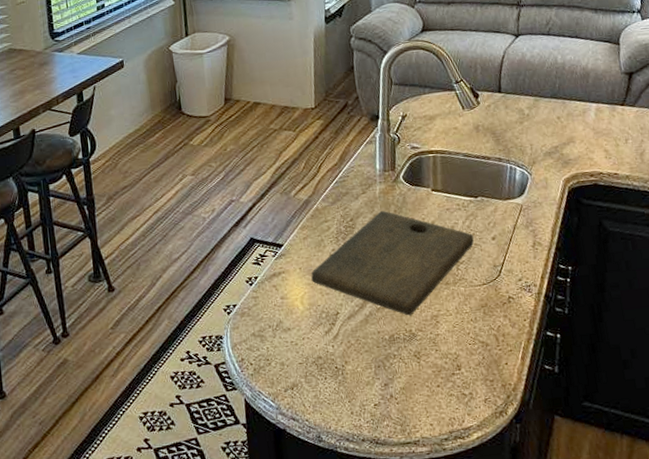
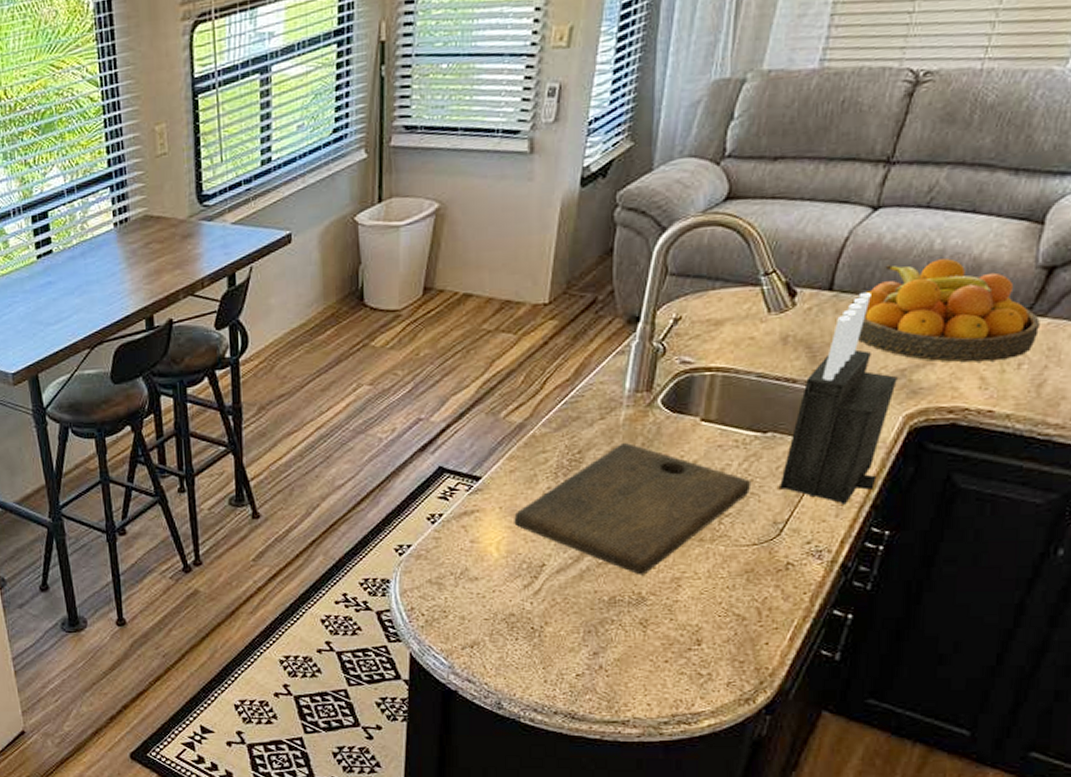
knife block: none [493,93,555,249] -> present [780,293,898,505]
fruit bowl: none [514,69,633,140] -> present [850,258,1040,363]

